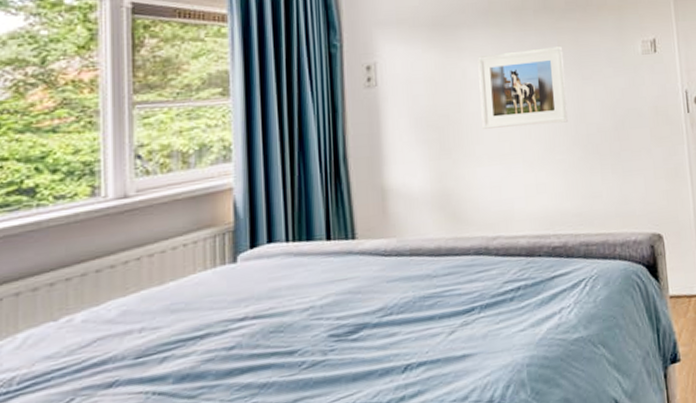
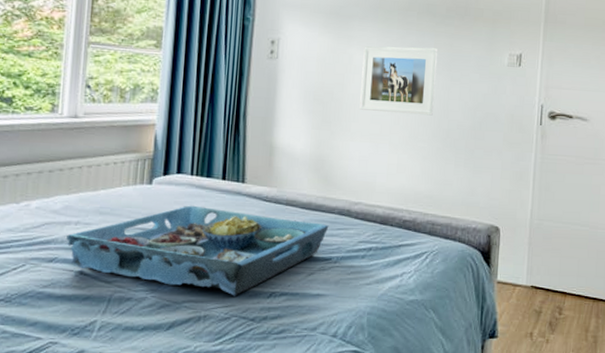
serving tray: none [129,269,466,387] -> present [66,205,329,296]

